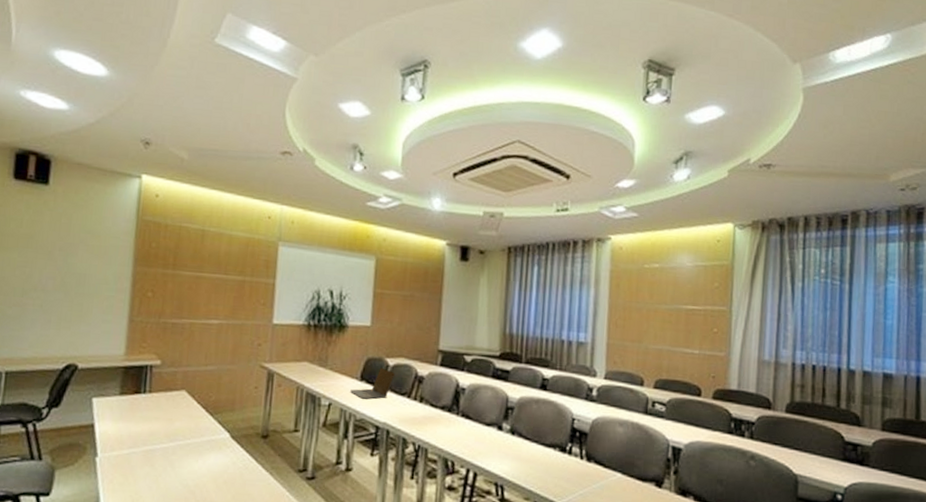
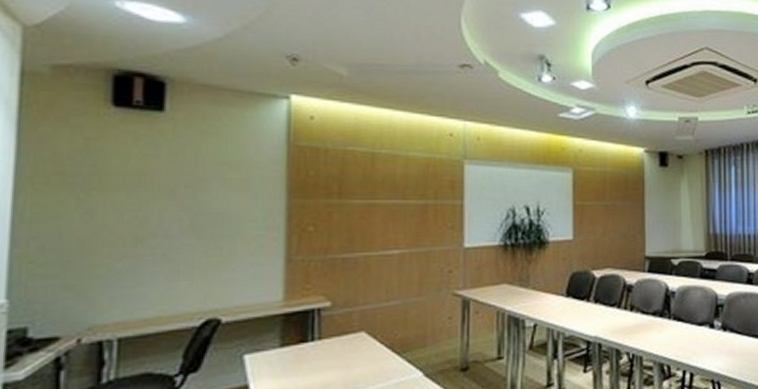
laptop: present [350,367,396,400] -> none [557,281,603,315]

